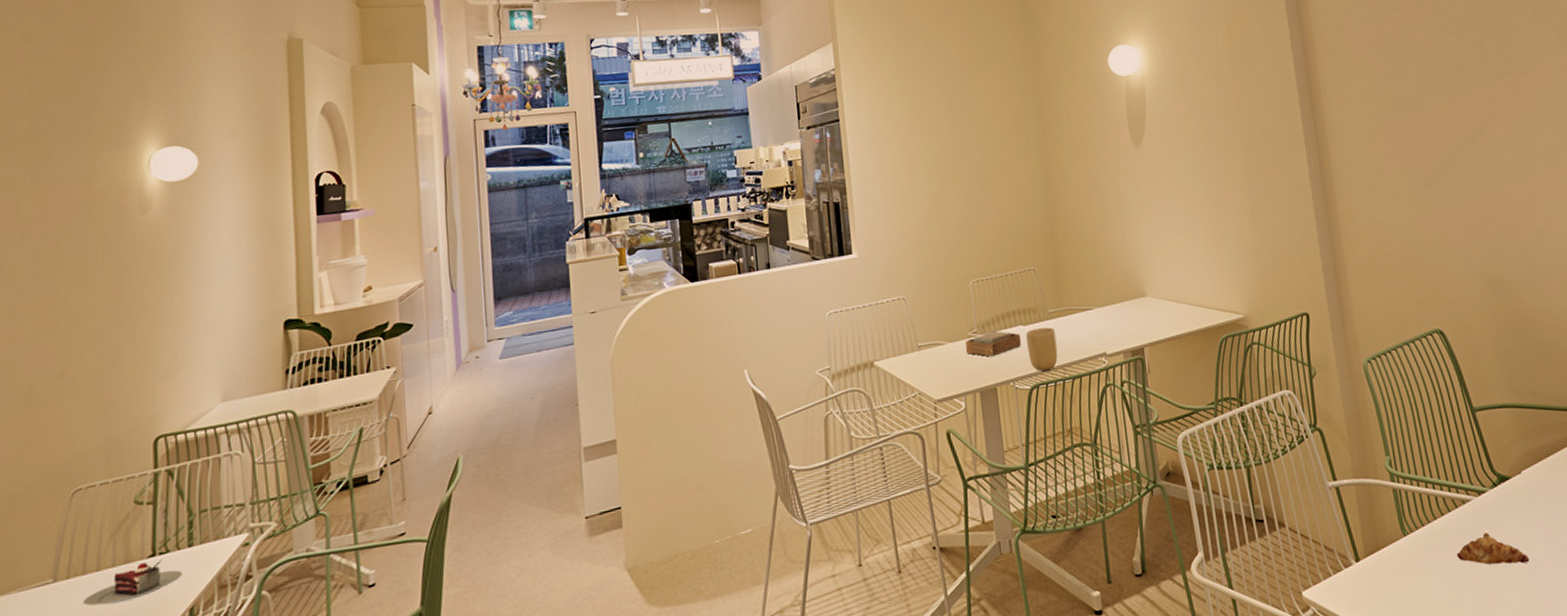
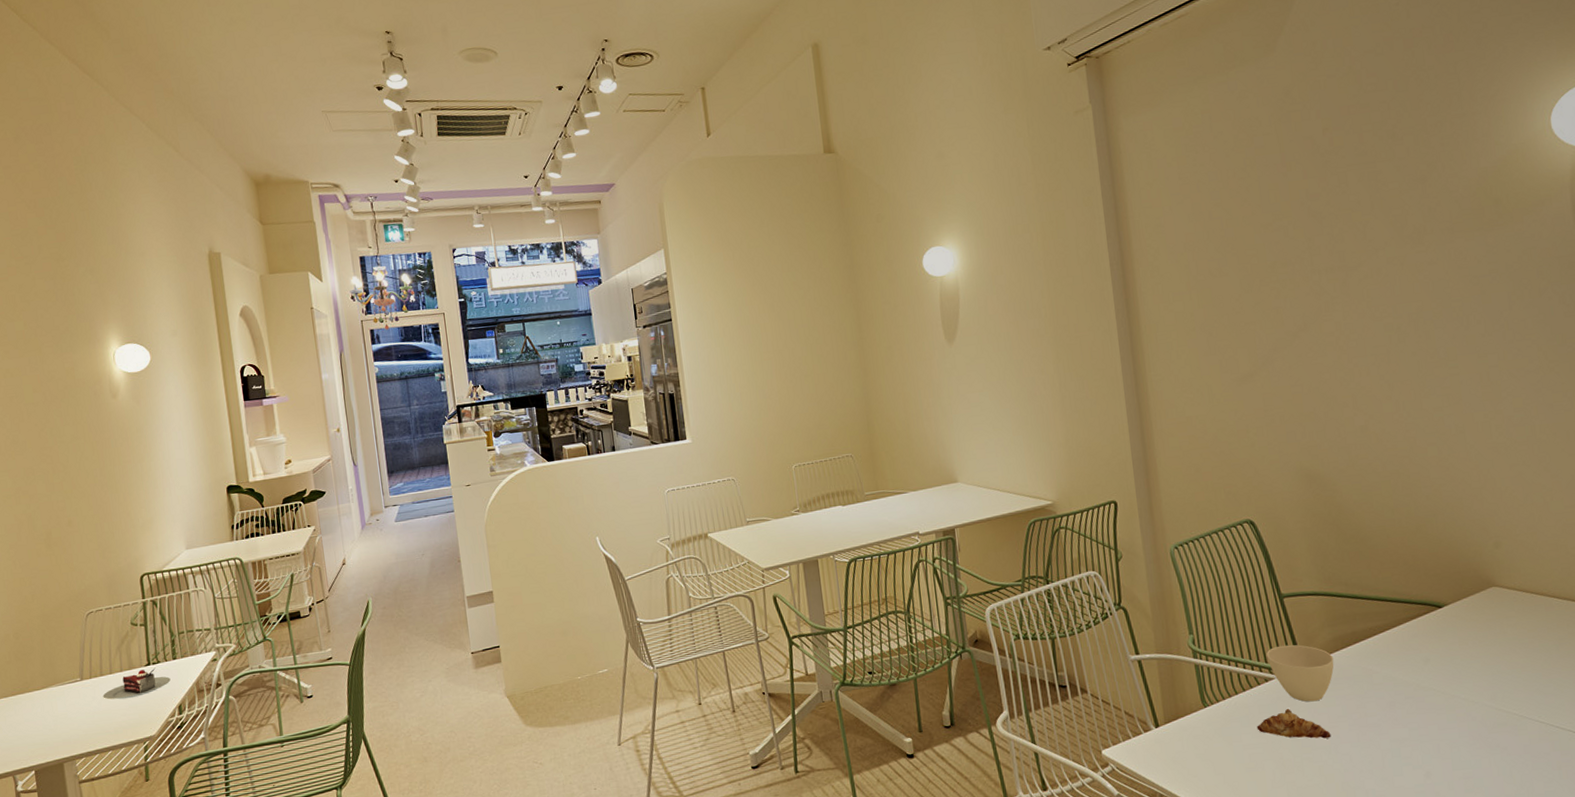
napkin holder: present [965,331,1022,357] -> none [789,510,841,533]
cup: present [1026,327,1058,371] -> none [844,508,874,546]
cup: none [1462,461,1528,524] -> present [1266,644,1334,702]

